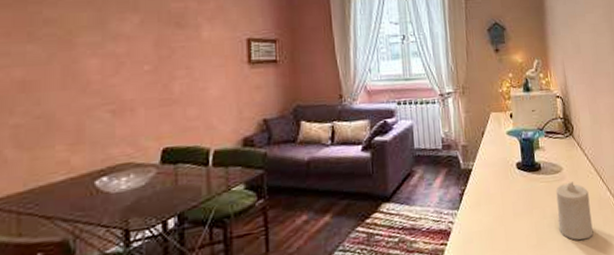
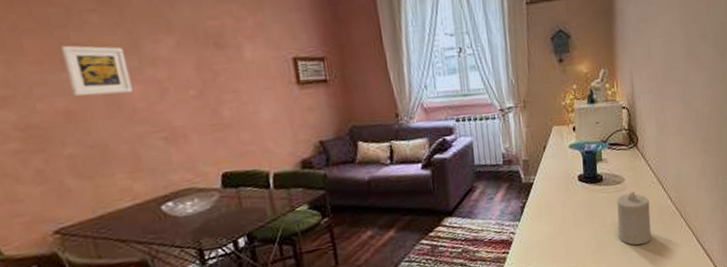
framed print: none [30,19,91,68] -> present [60,45,133,97]

